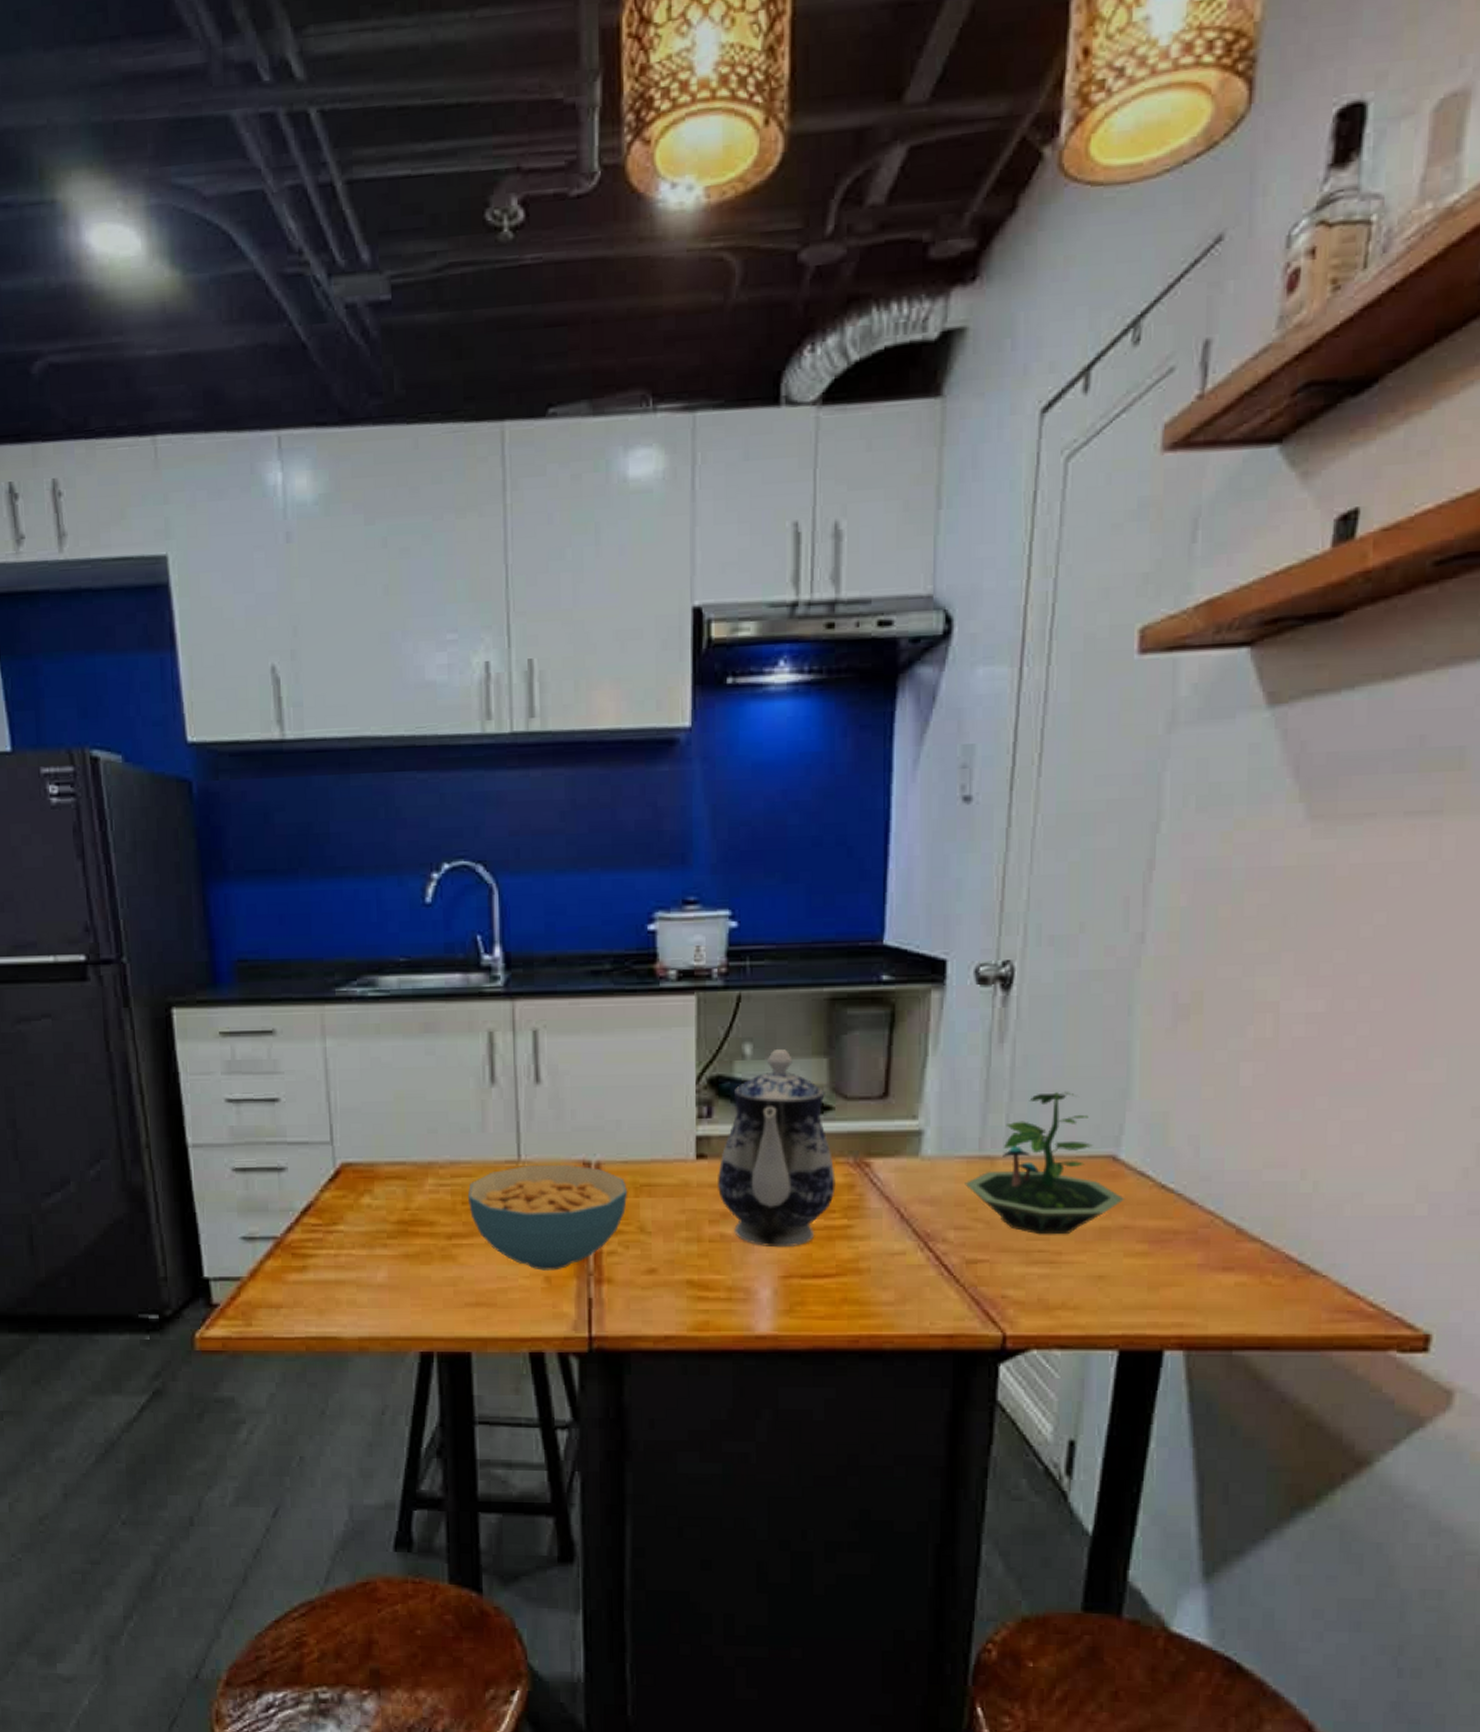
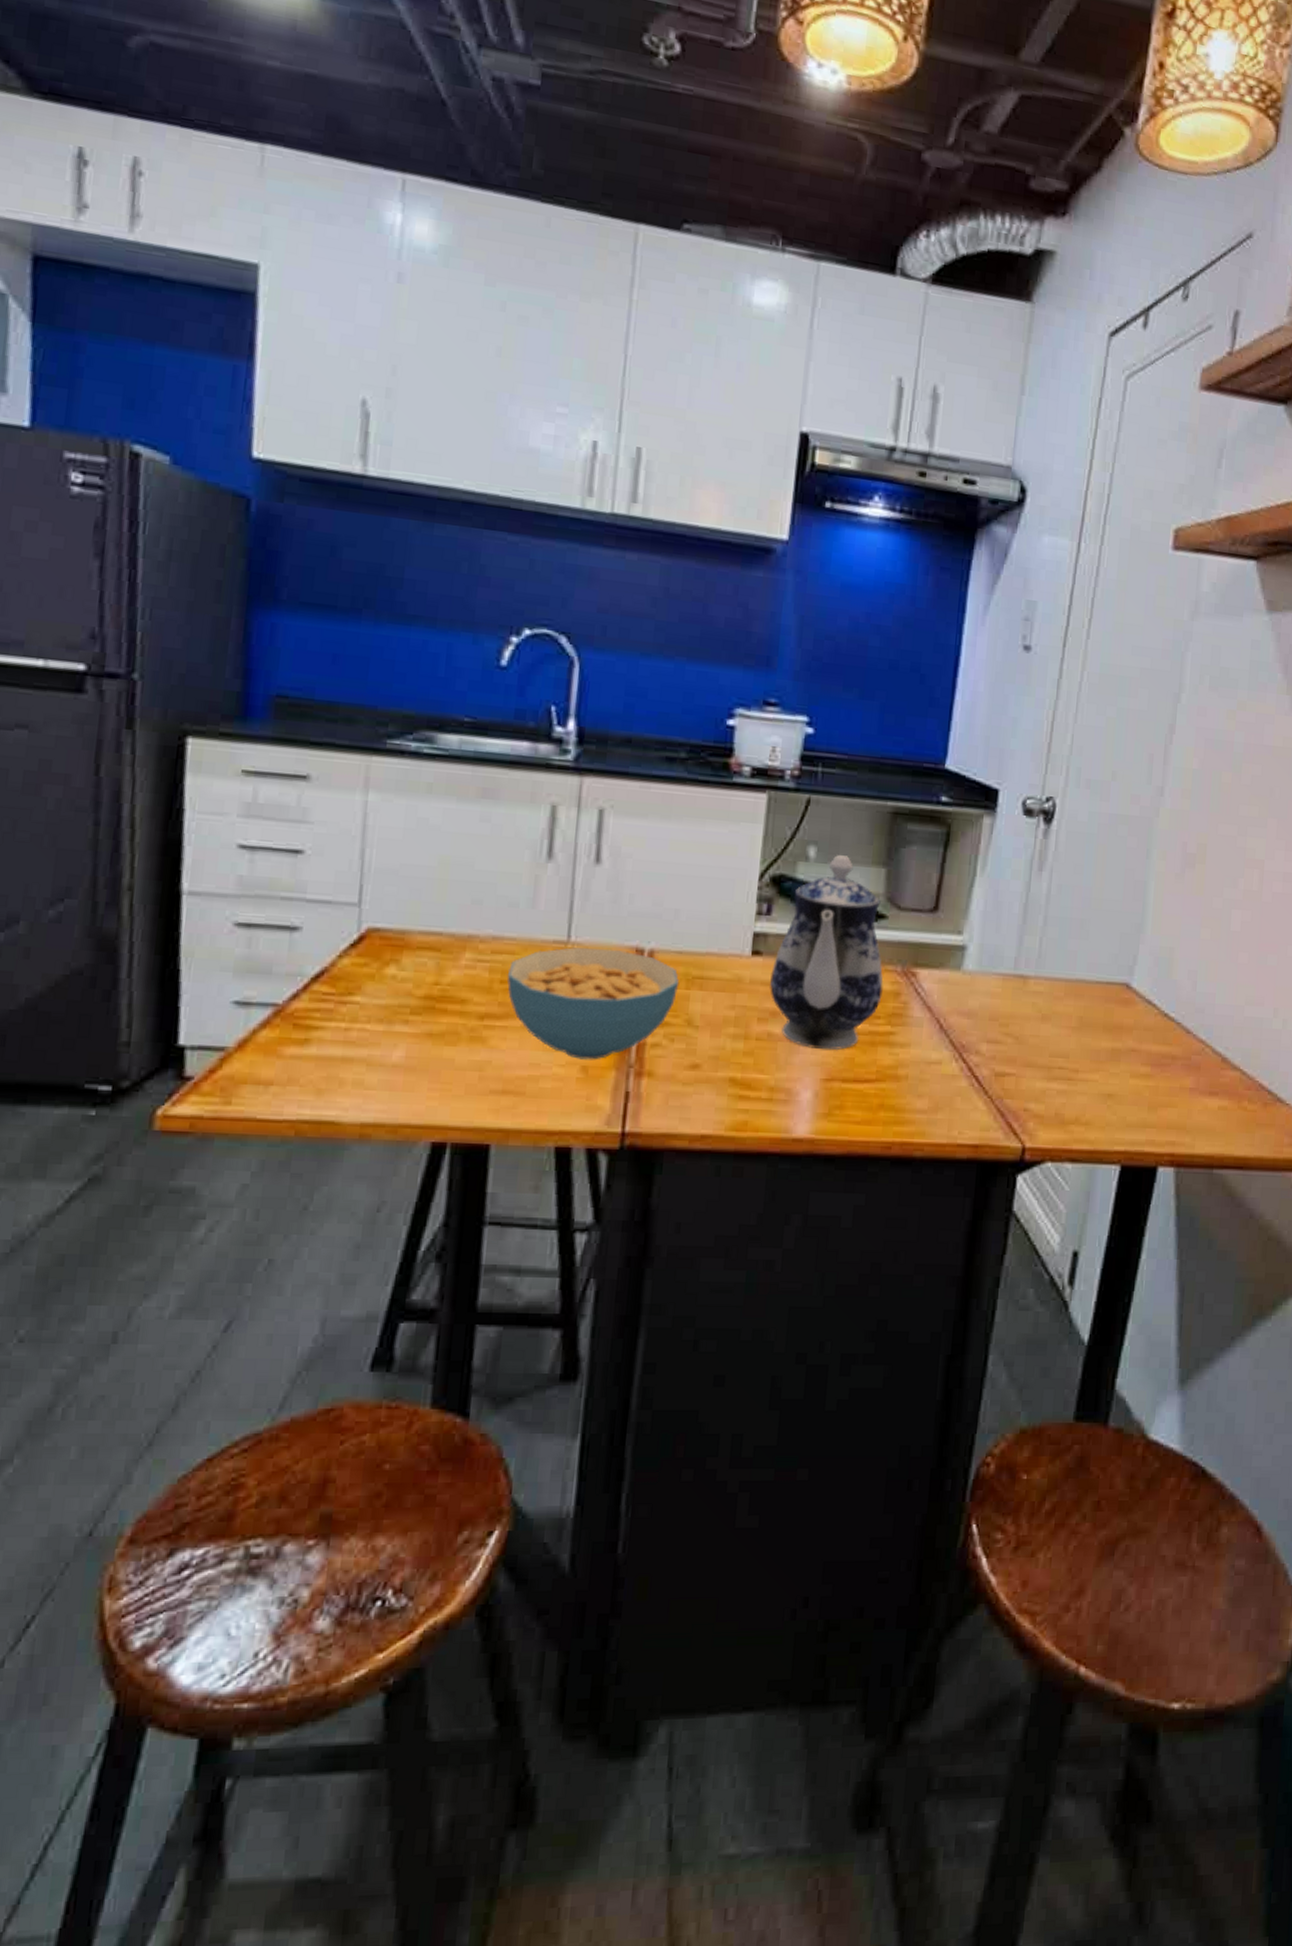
terrarium: present [965,1091,1126,1235] -> none [999,920,1135,1054]

